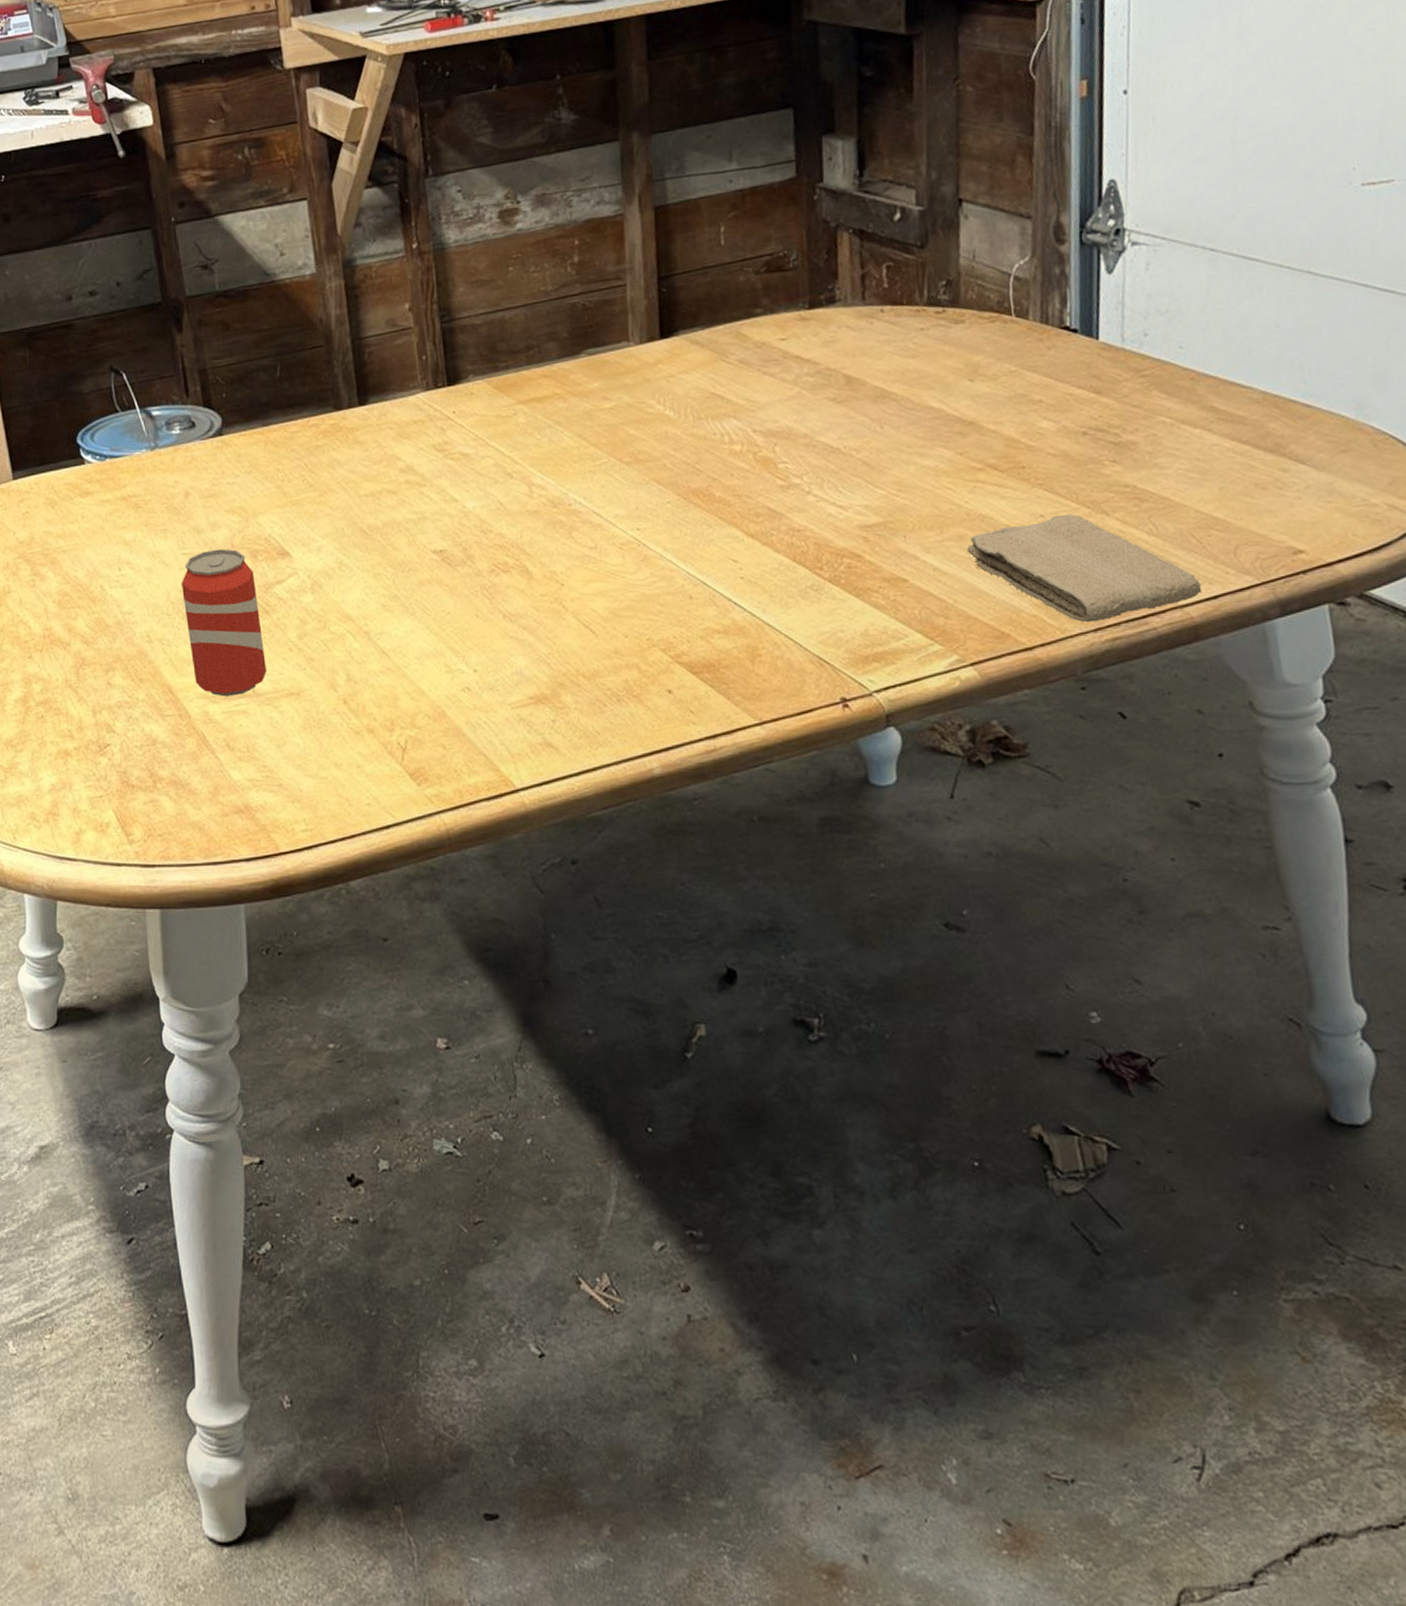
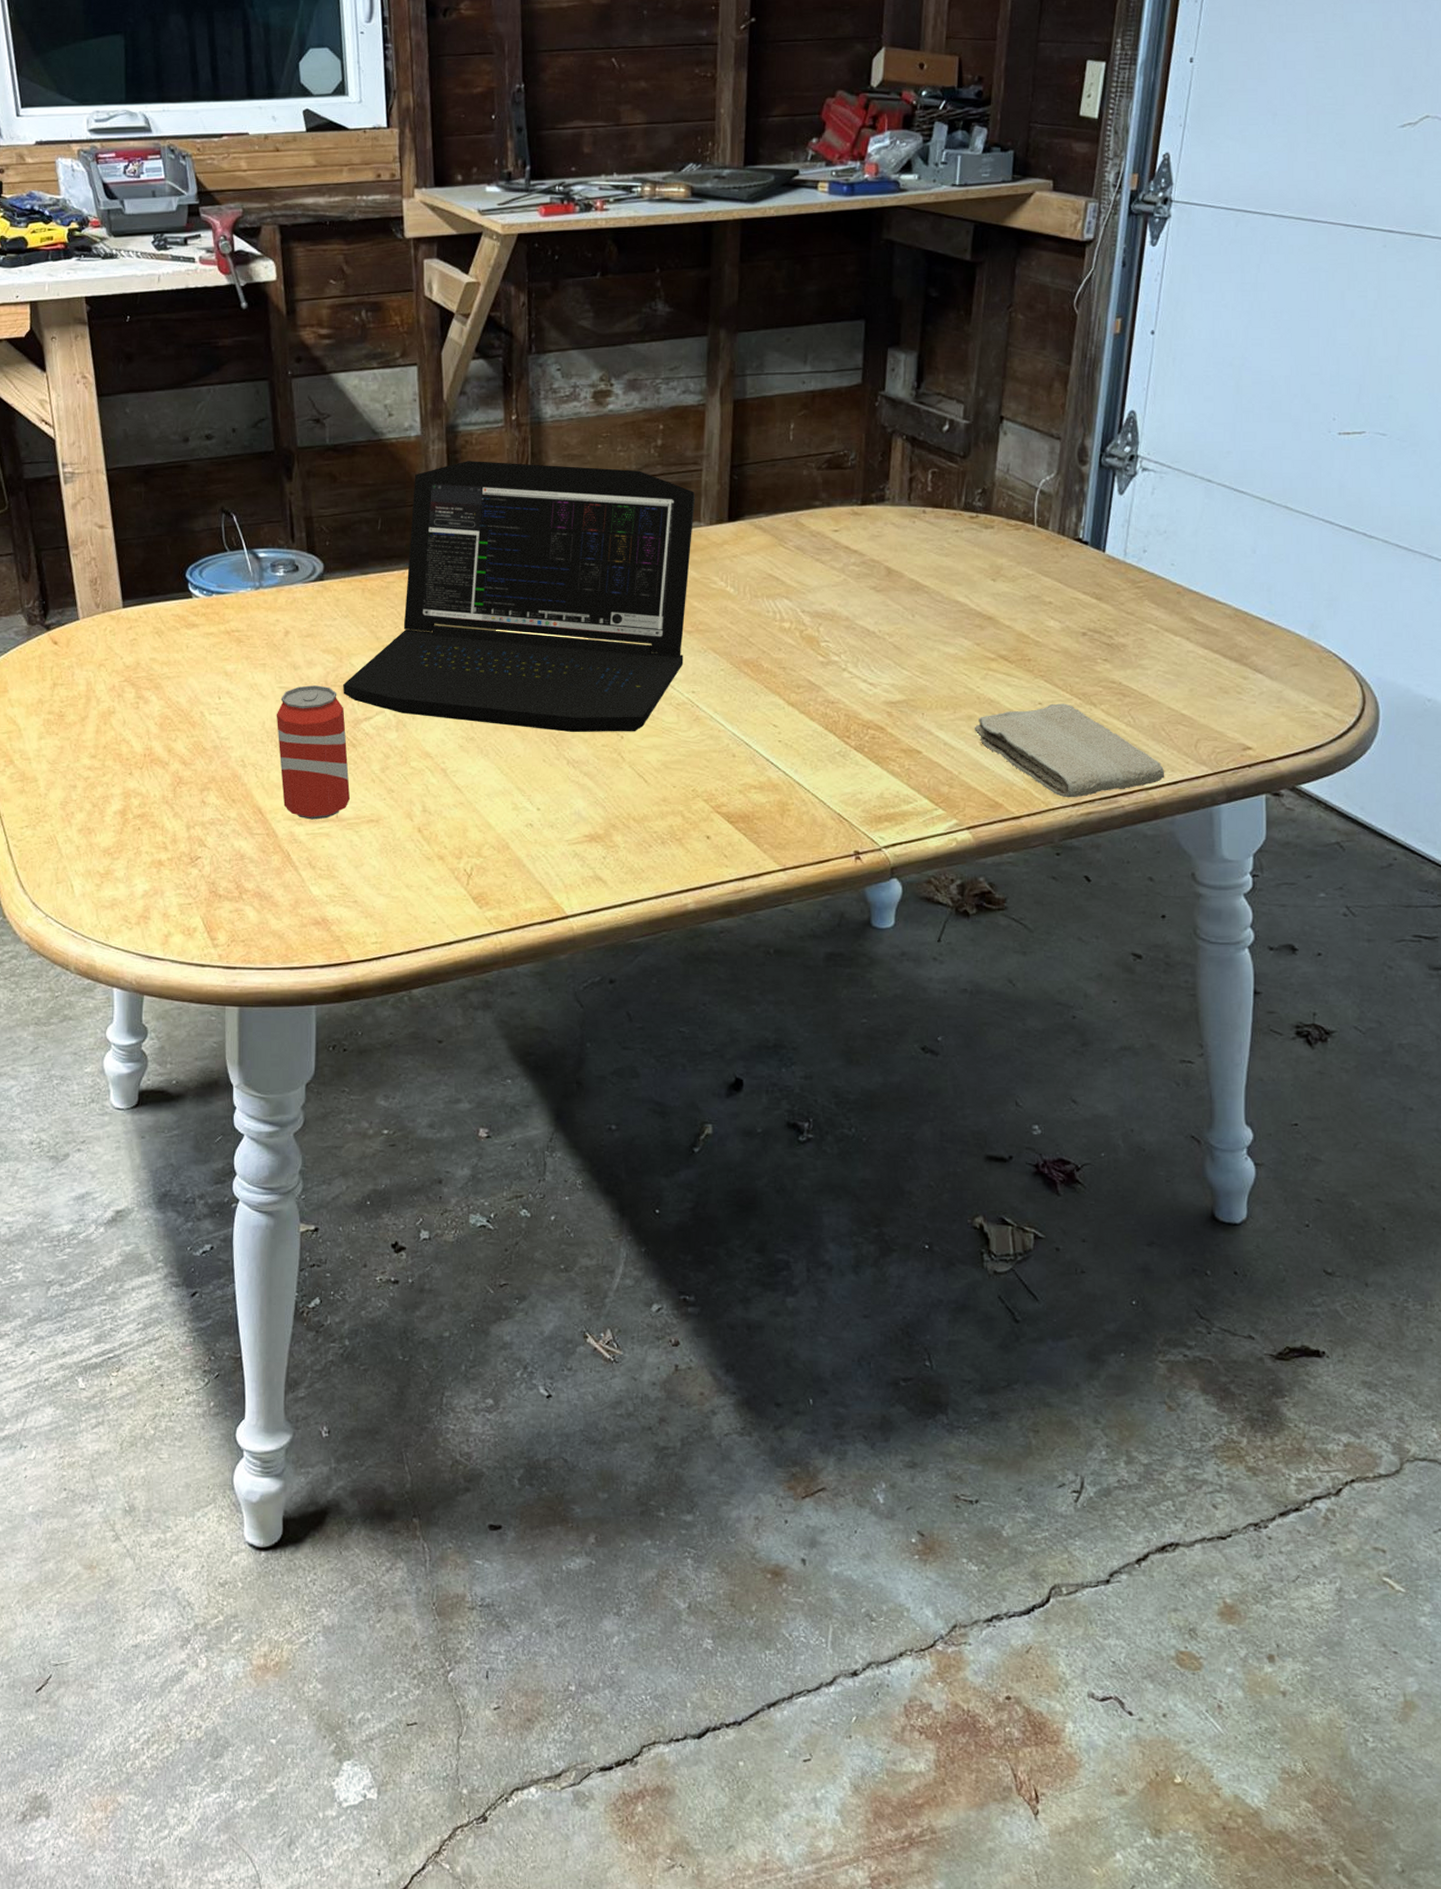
laptop: none [251,291,624,583] -> present [343,461,696,733]

